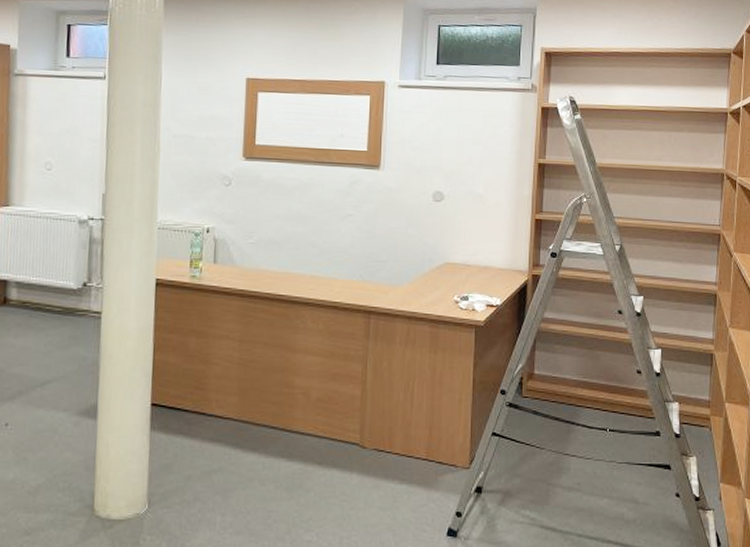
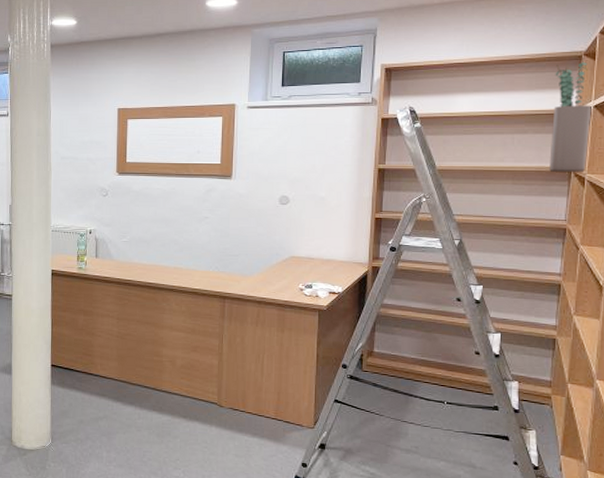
vase: none [704,54,741,176] -> present [549,56,592,173]

